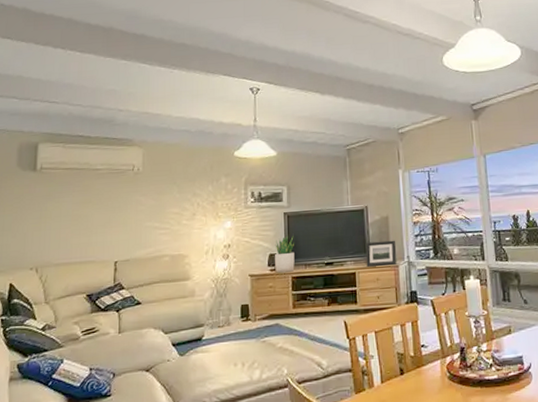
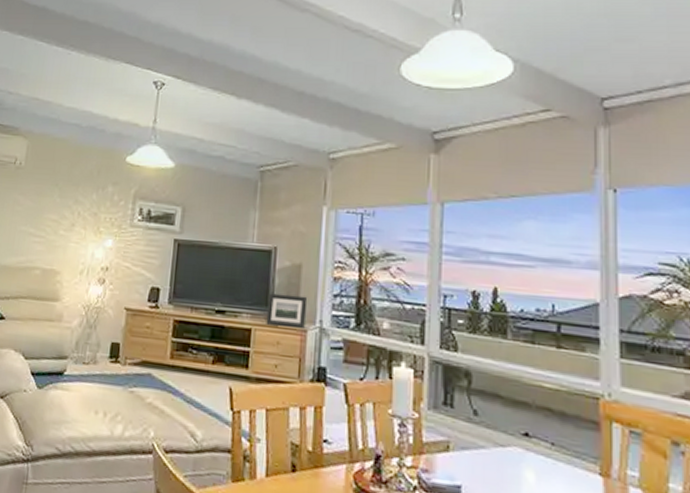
planter: present [275,235,295,274] -> none [155,267,183,315]

